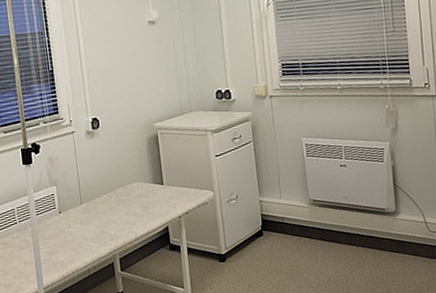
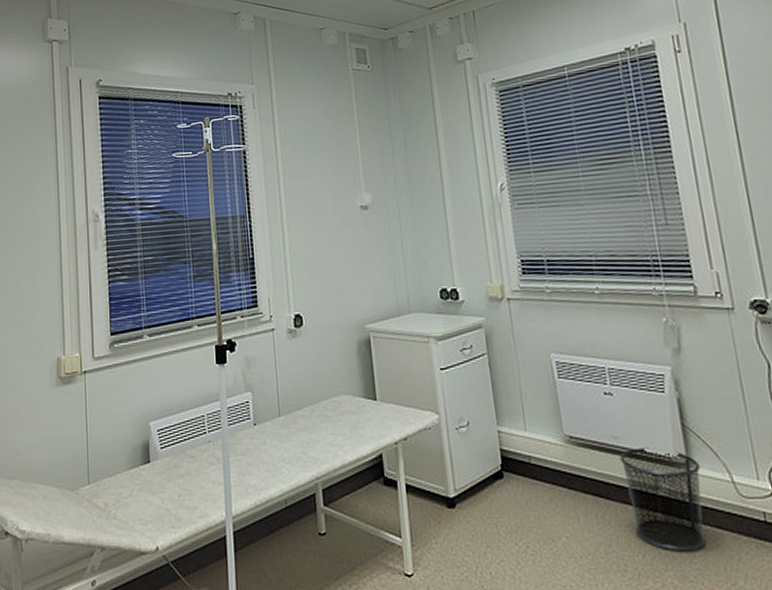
waste bin: none [349,203,405,275] -> present [620,447,706,552]

